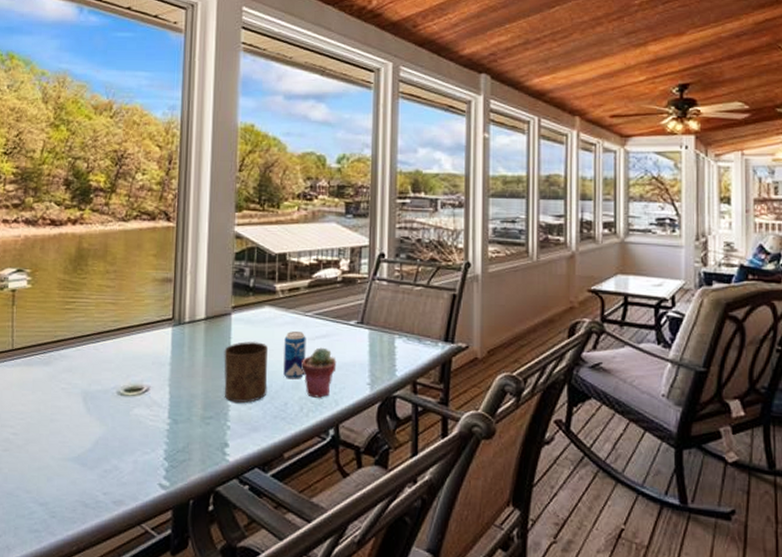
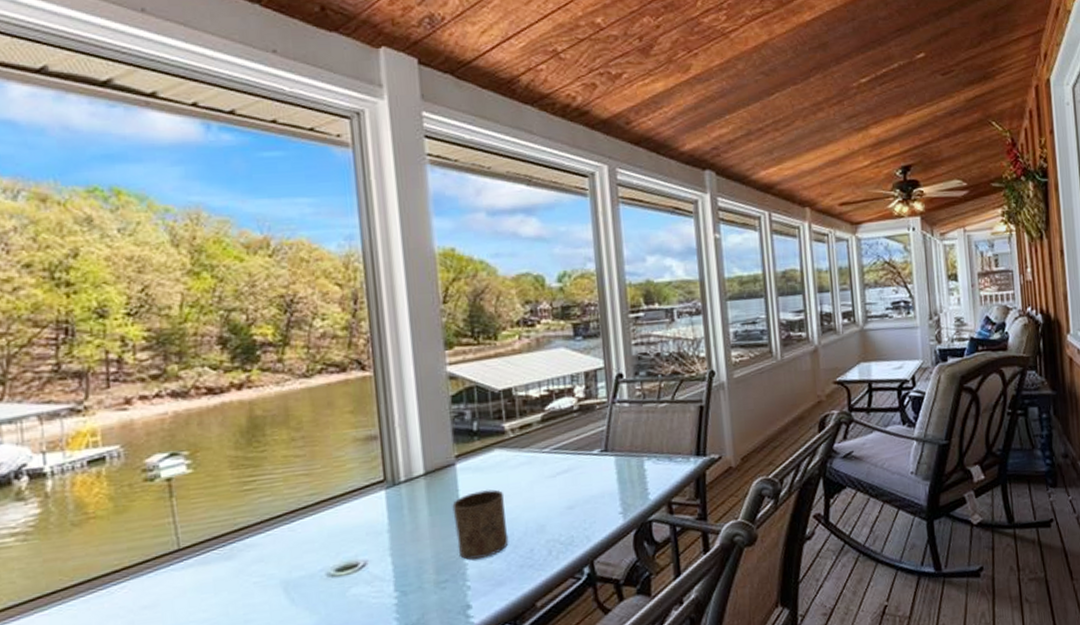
beverage can: present [283,330,306,380] -> none [521,470,550,524]
potted succulent: present [301,347,337,398] -> none [544,483,584,538]

